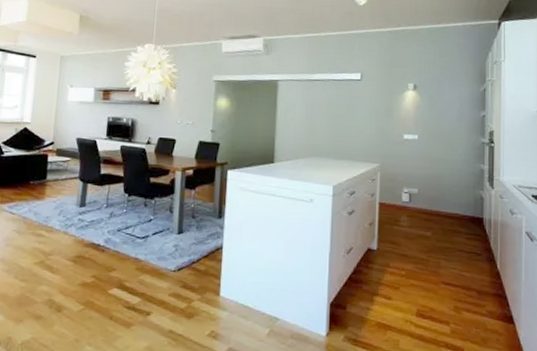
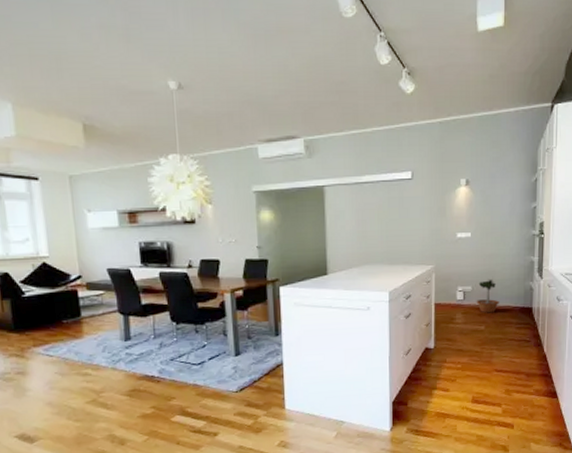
potted tree: none [422,182,447,219] -> present [476,277,499,313]

